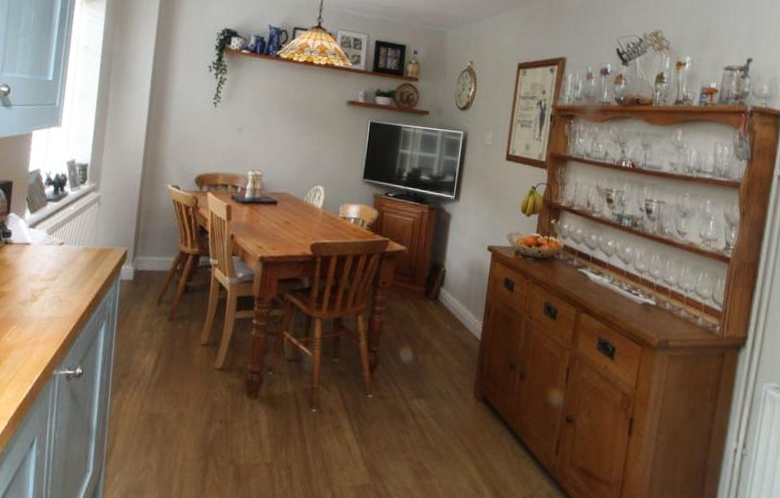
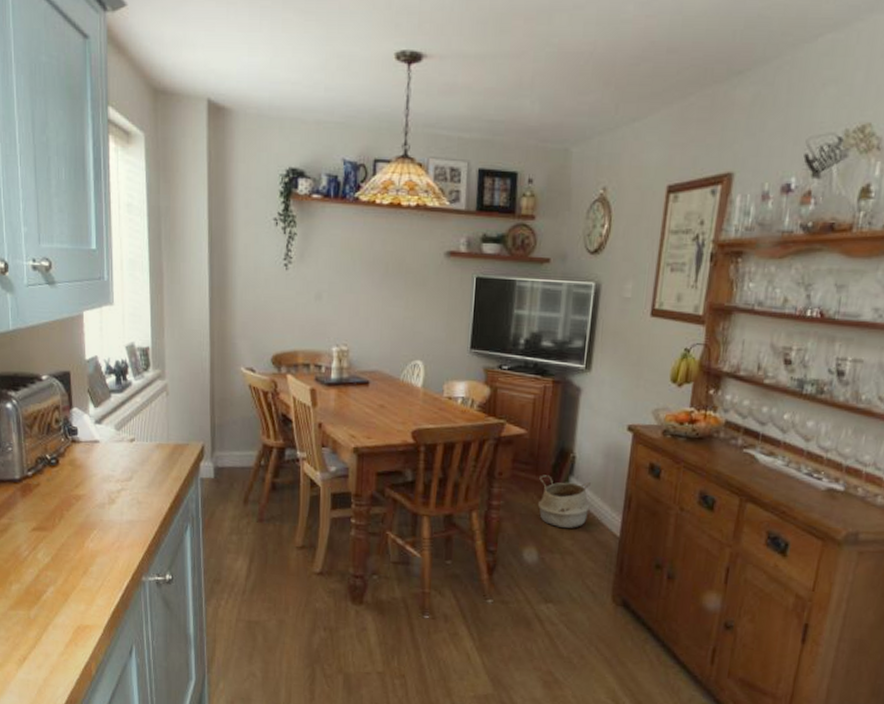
woven basket: none [413,285,458,333] -> present [537,475,591,529]

